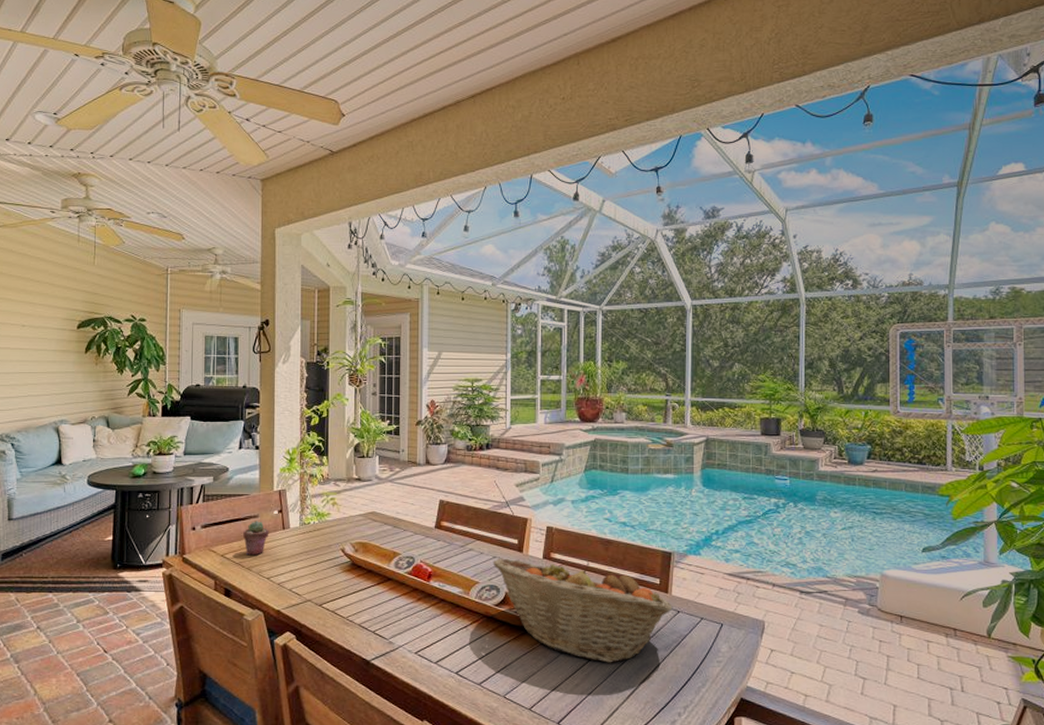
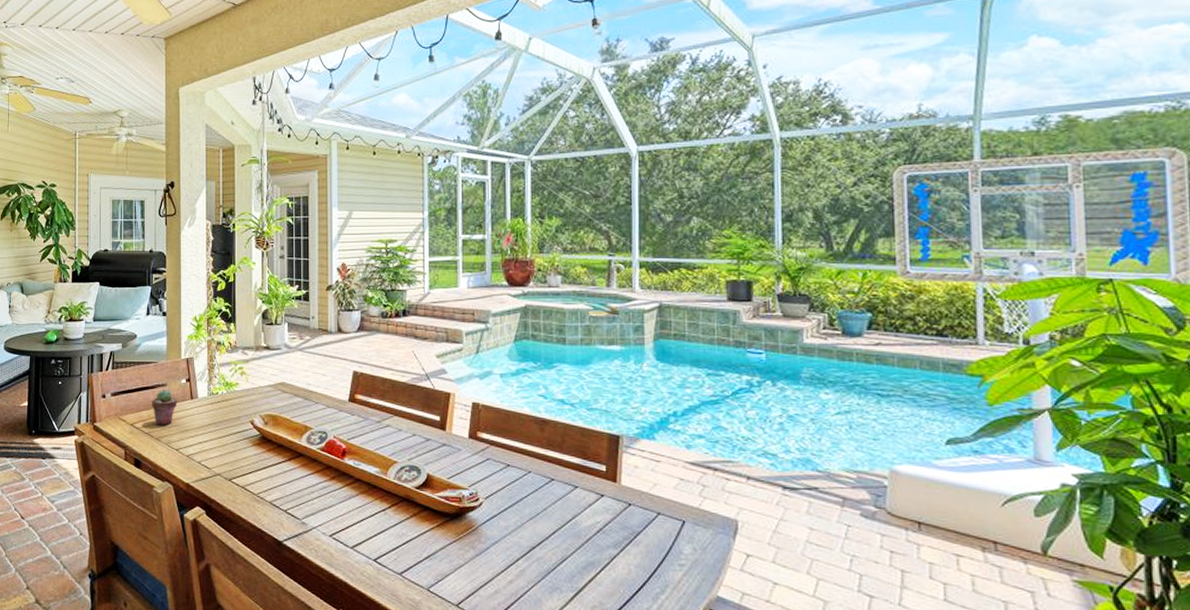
fruit basket: present [493,558,673,663] -> none [412,436,623,560]

